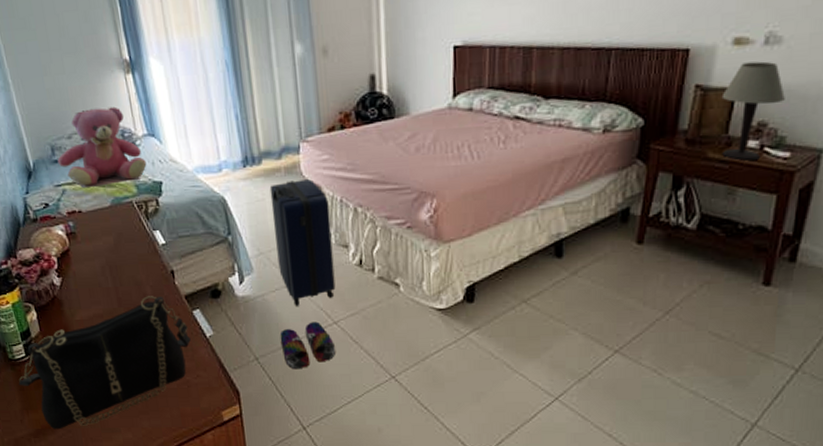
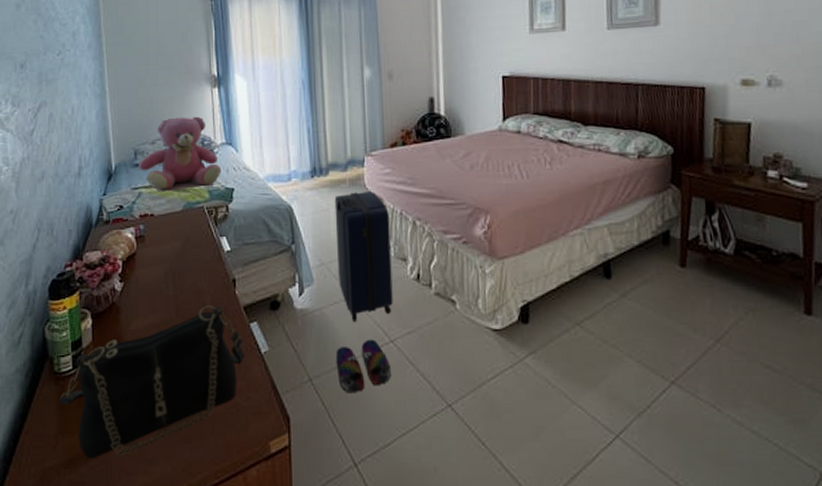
table lamp: present [721,61,785,161] -> none [738,100,794,190]

